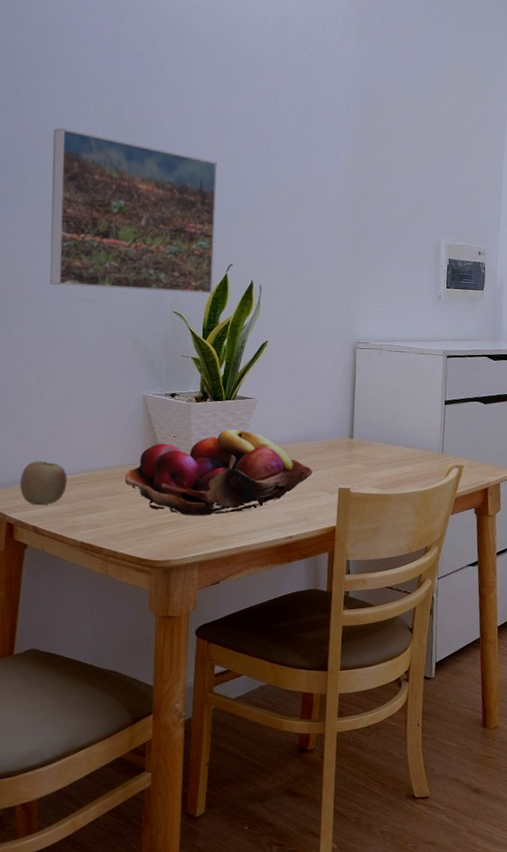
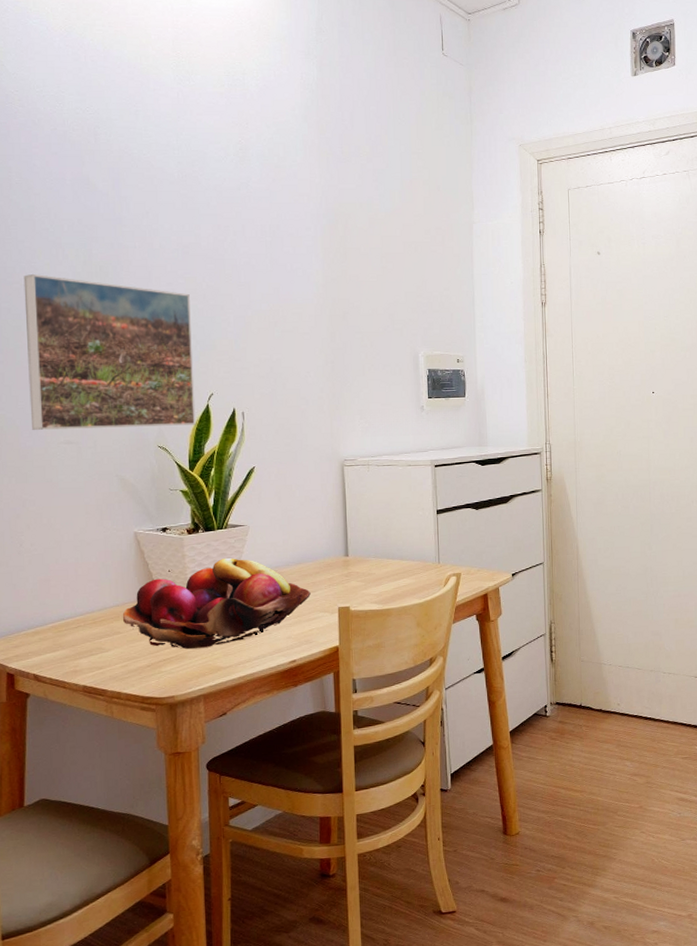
apple: present [20,460,67,506] -> none [17,607,65,653]

